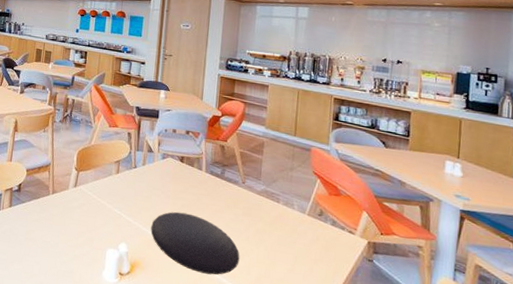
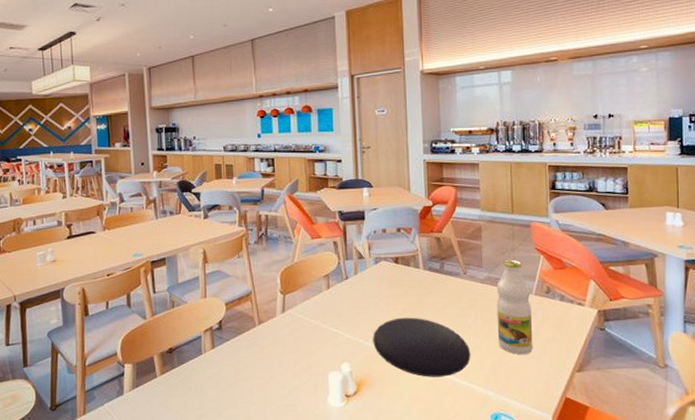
bottle: none [267,177,304,270] -> present [496,259,533,355]

